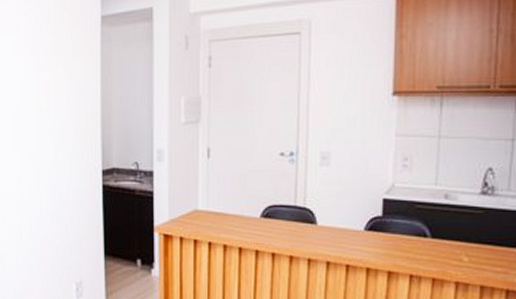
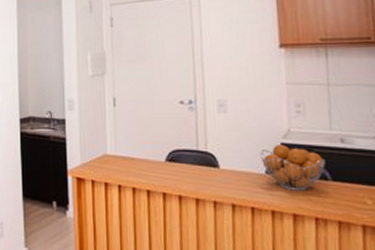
fruit basket: none [360,200,427,248] -> present [260,144,326,191]

